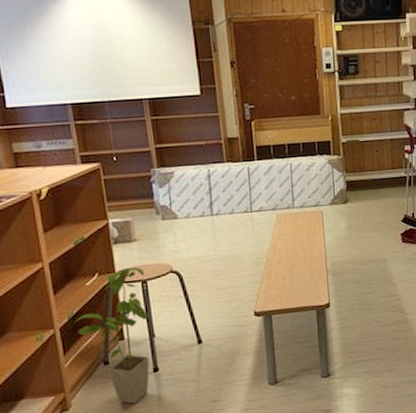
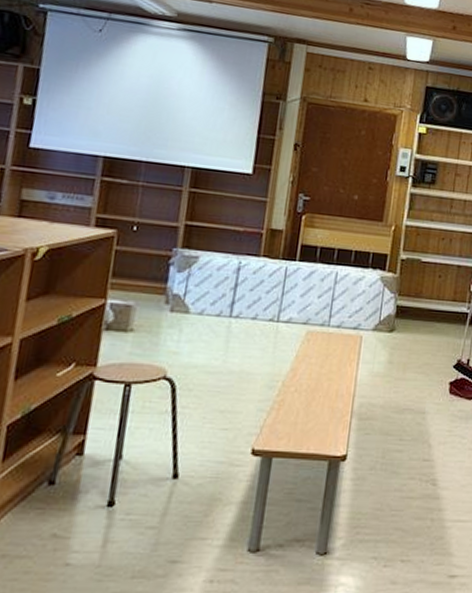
house plant: present [74,267,150,404] -> none [27,362,132,546]

